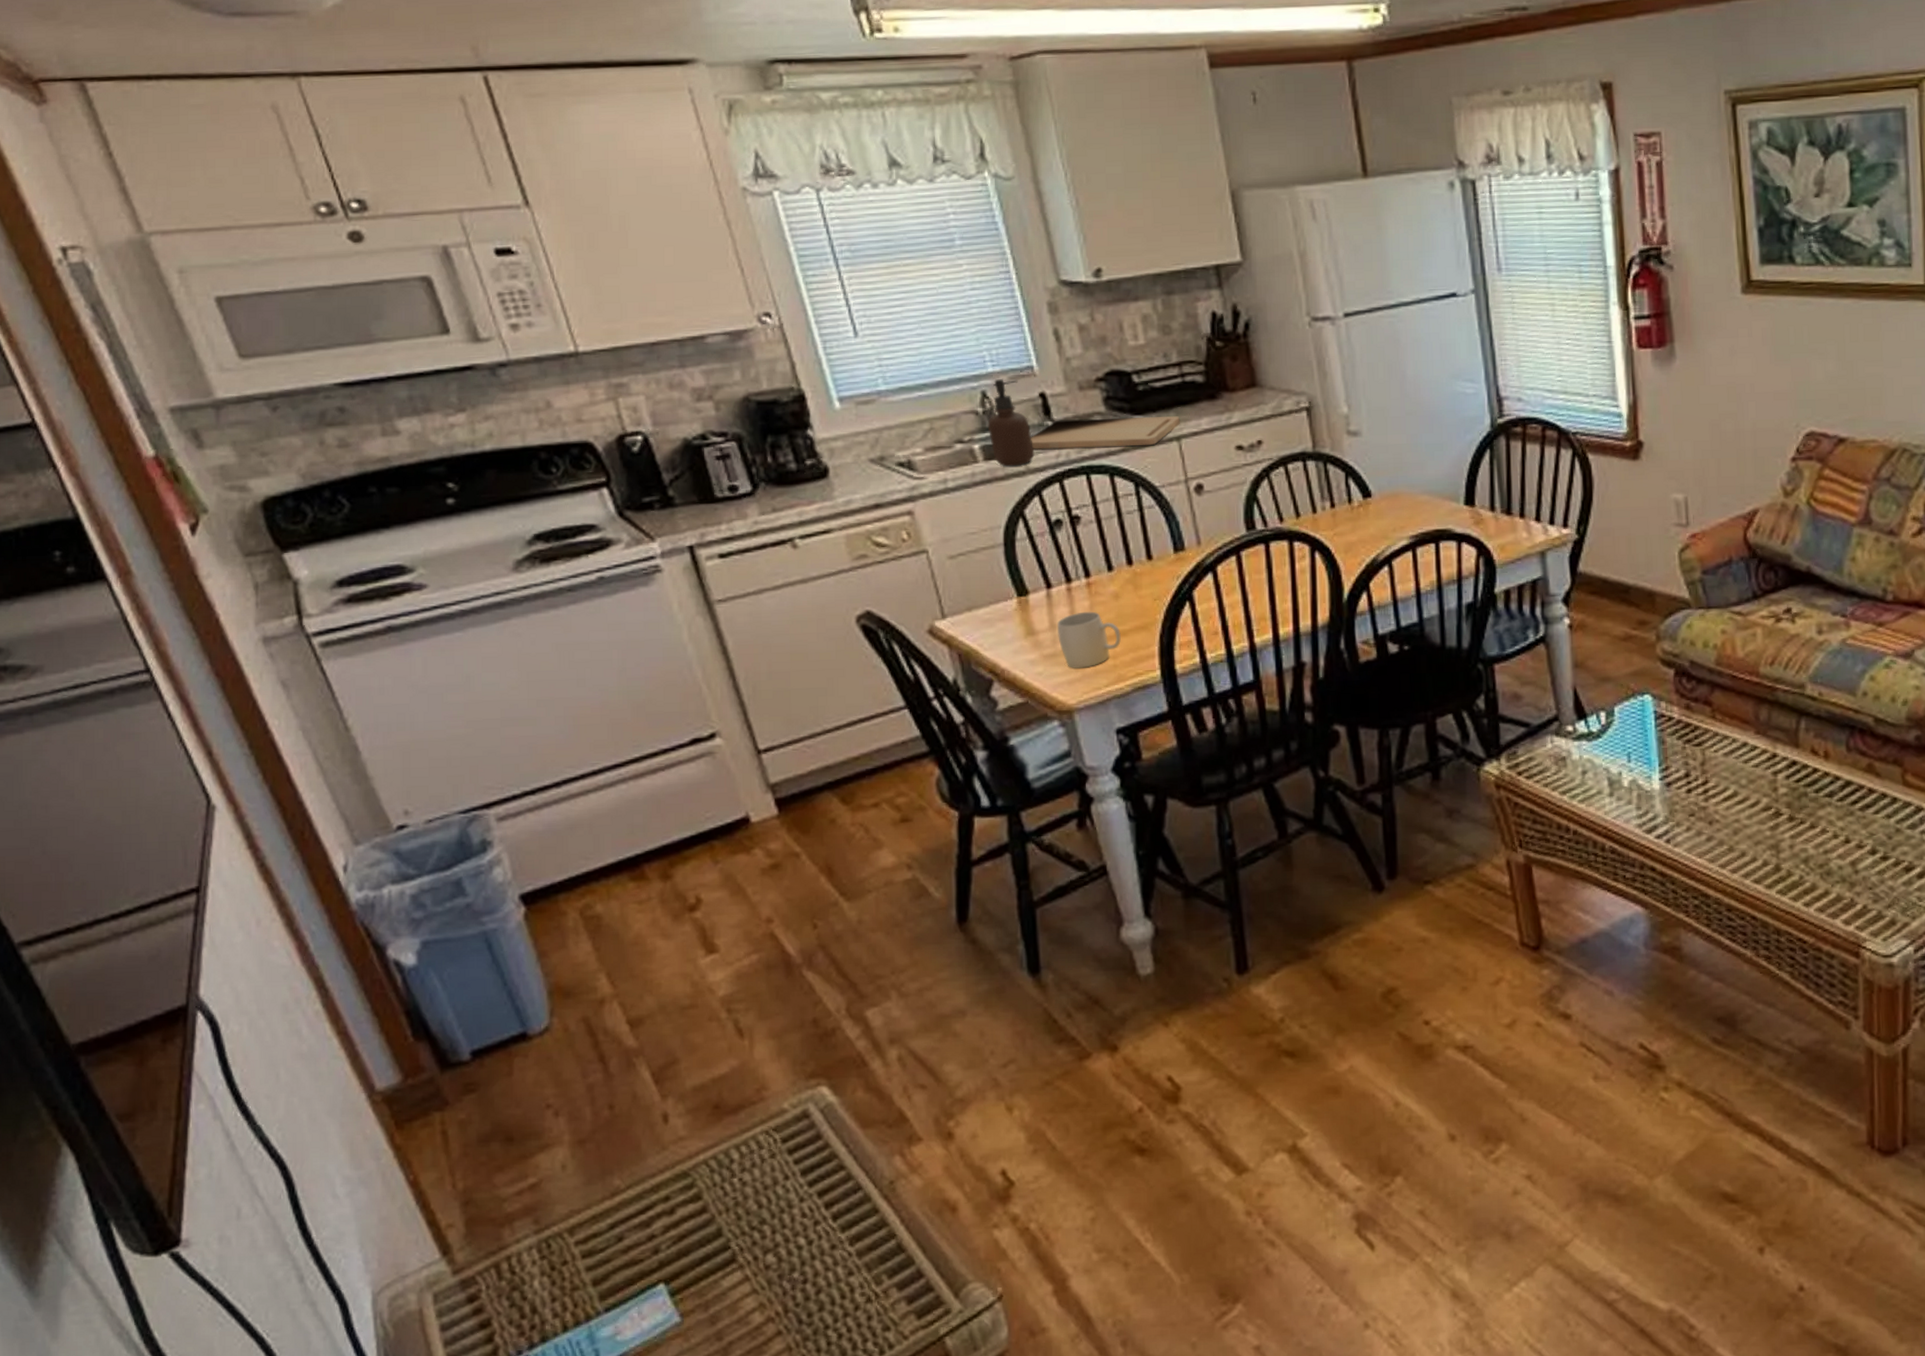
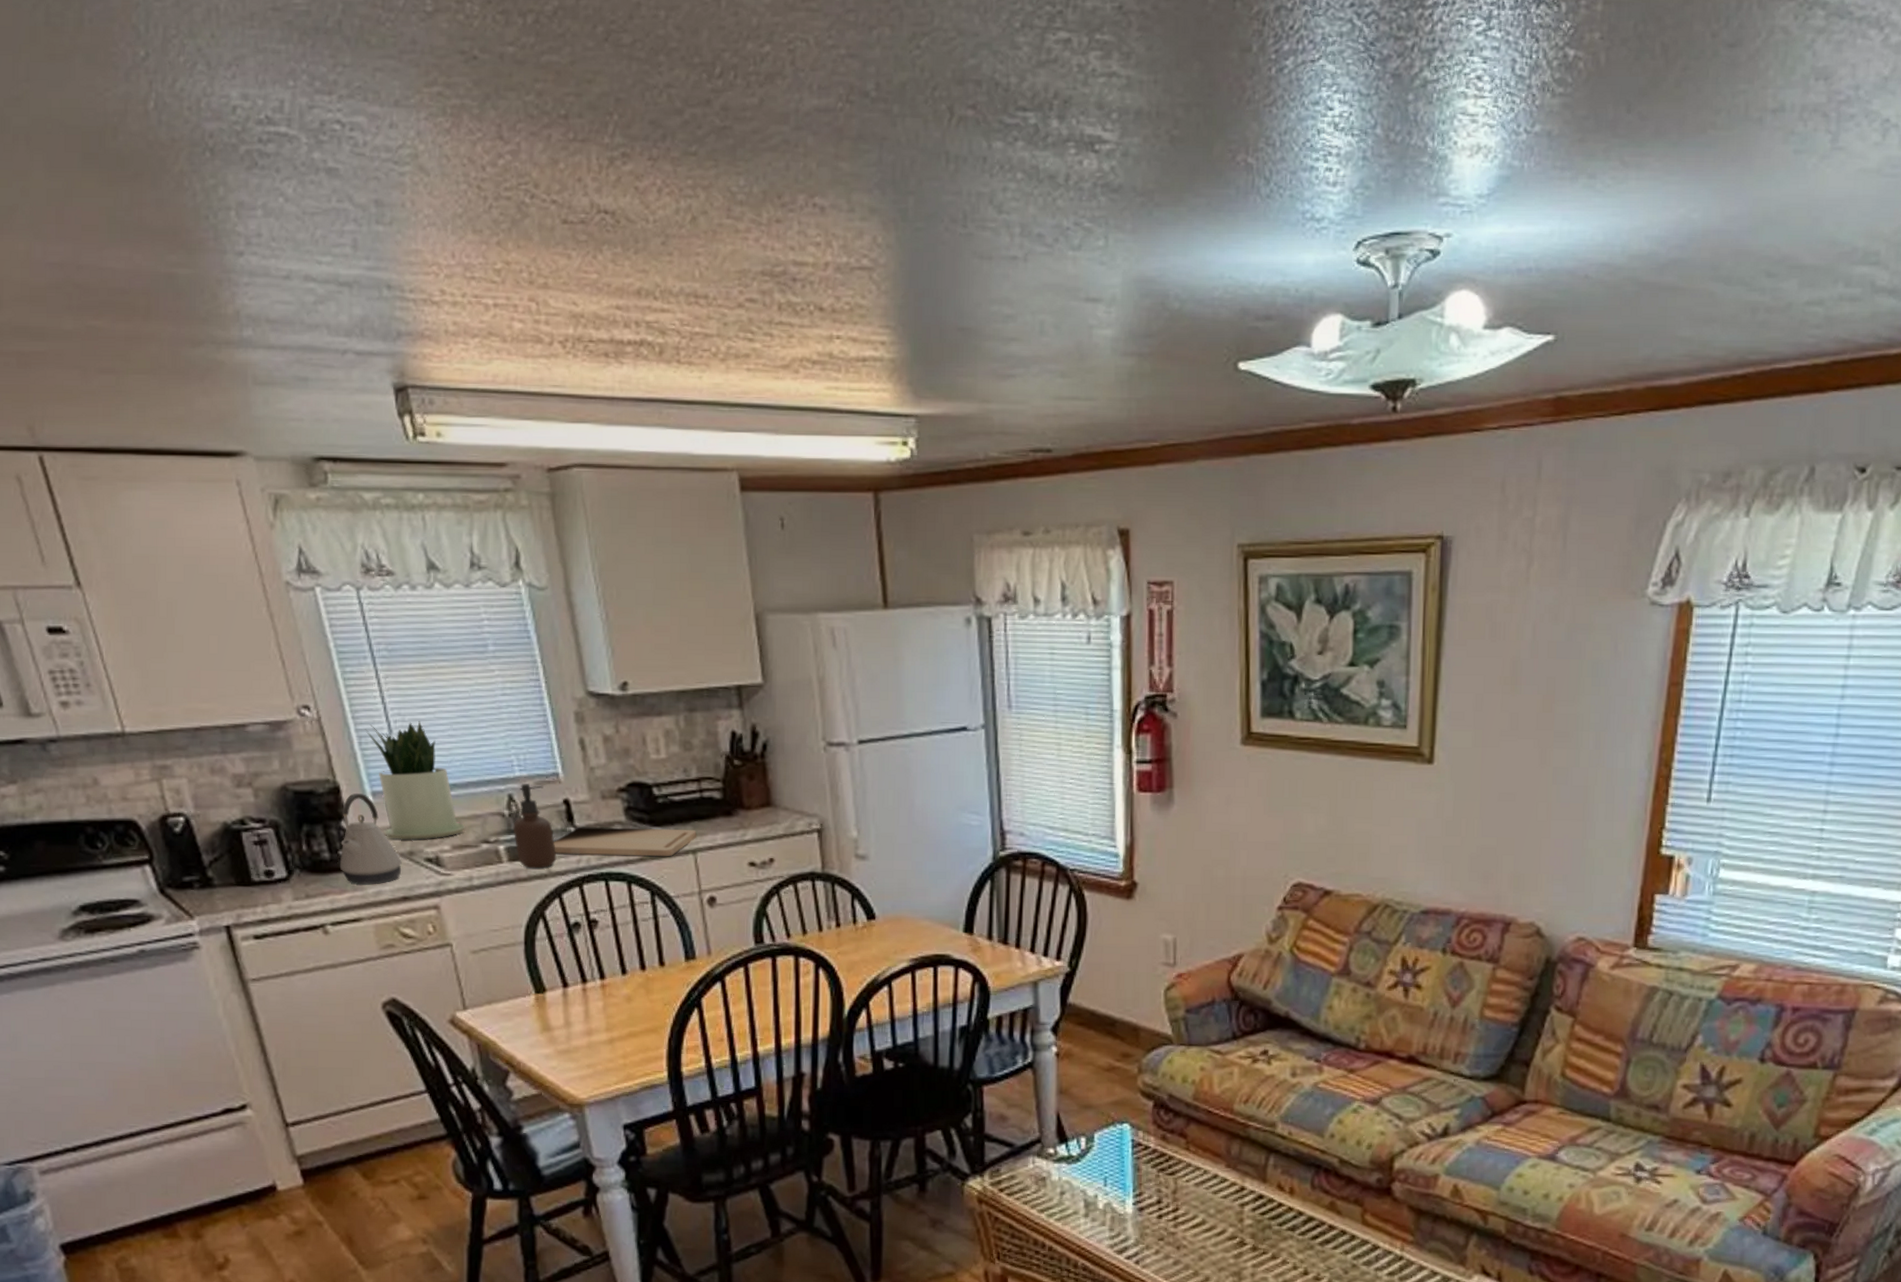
kettle: none [807,399,873,494] -> present [339,792,402,885]
planter: none [830,321,937,446] -> present [365,721,465,841]
mug: present [1057,611,1121,668] -> none [572,1011,632,1065]

